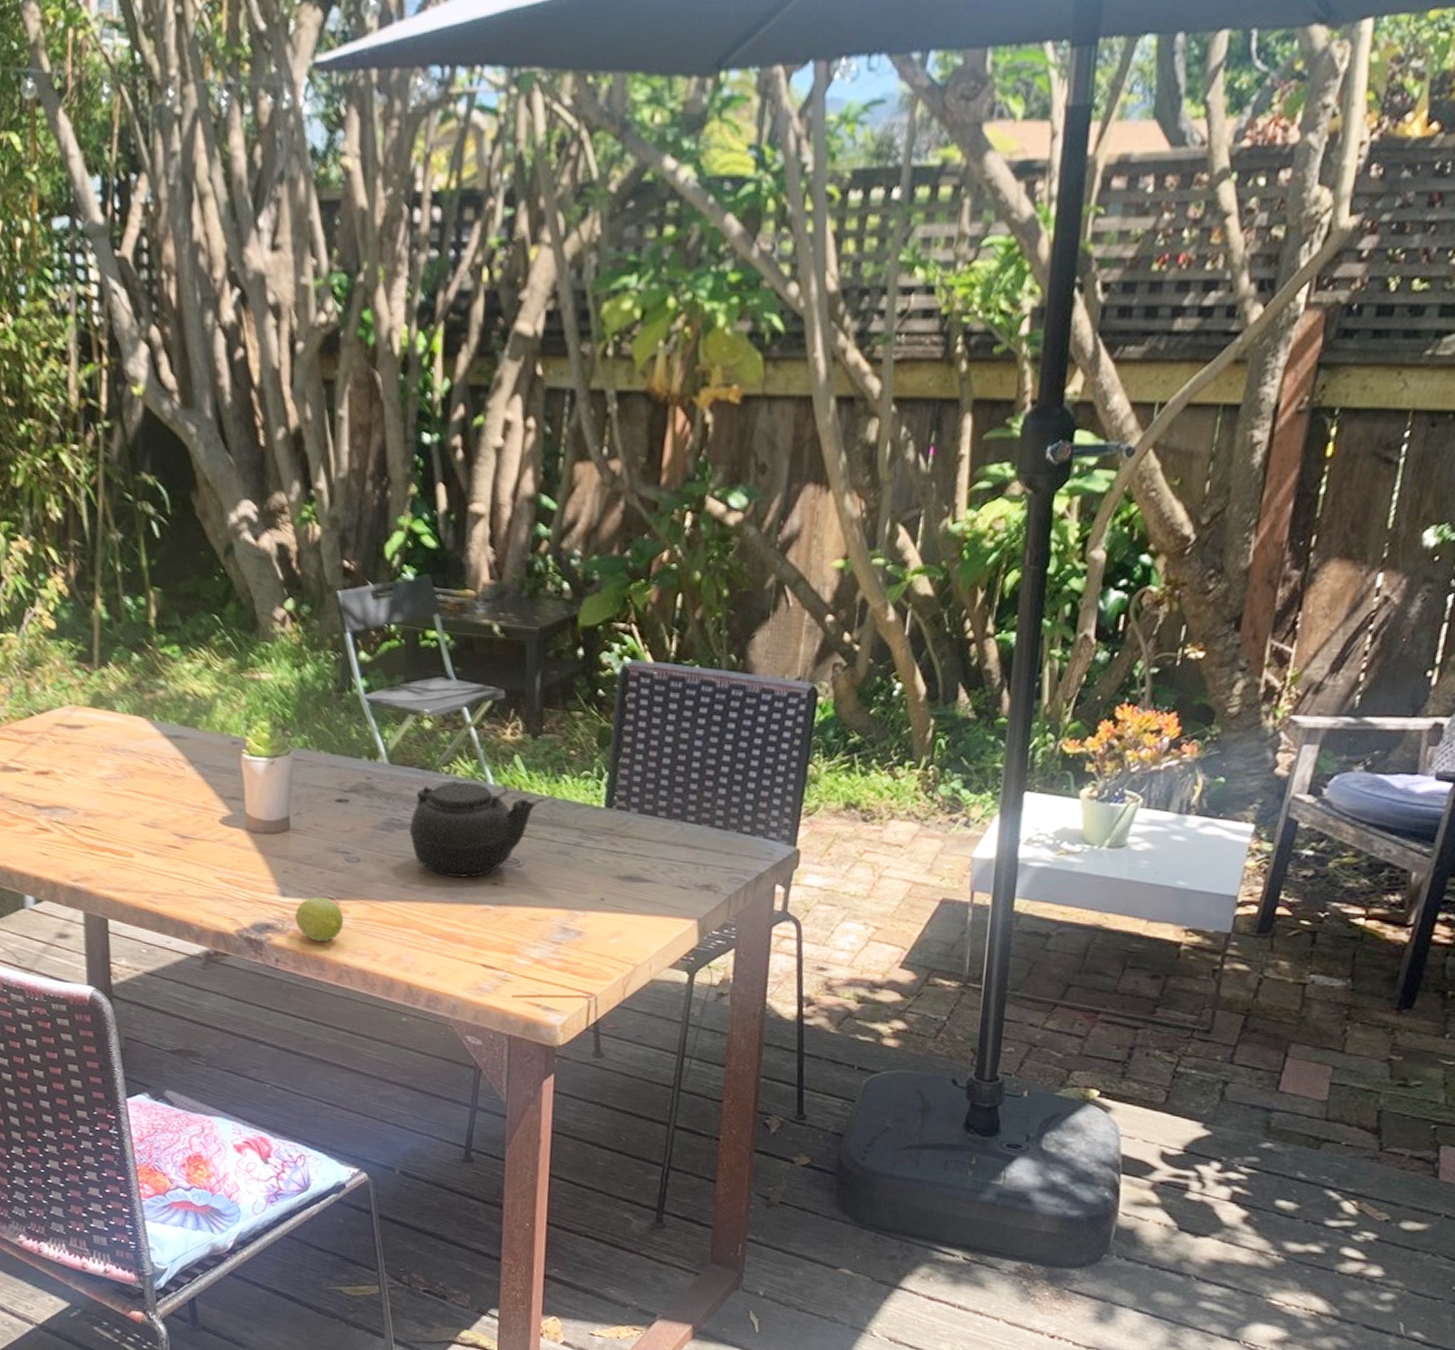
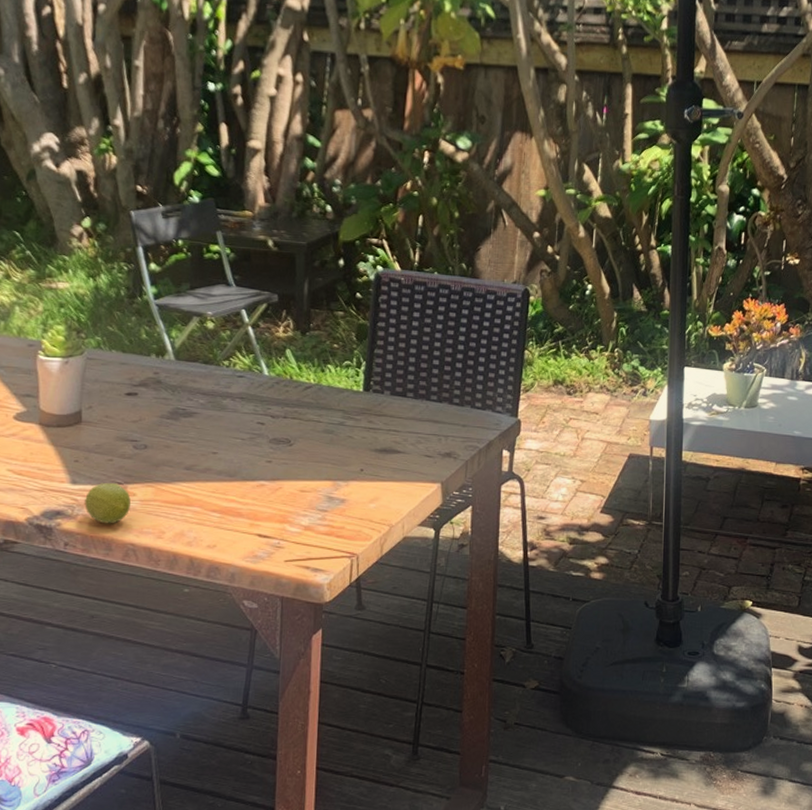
teapot: present [409,780,537,878] -> none [192,372,306,458]

